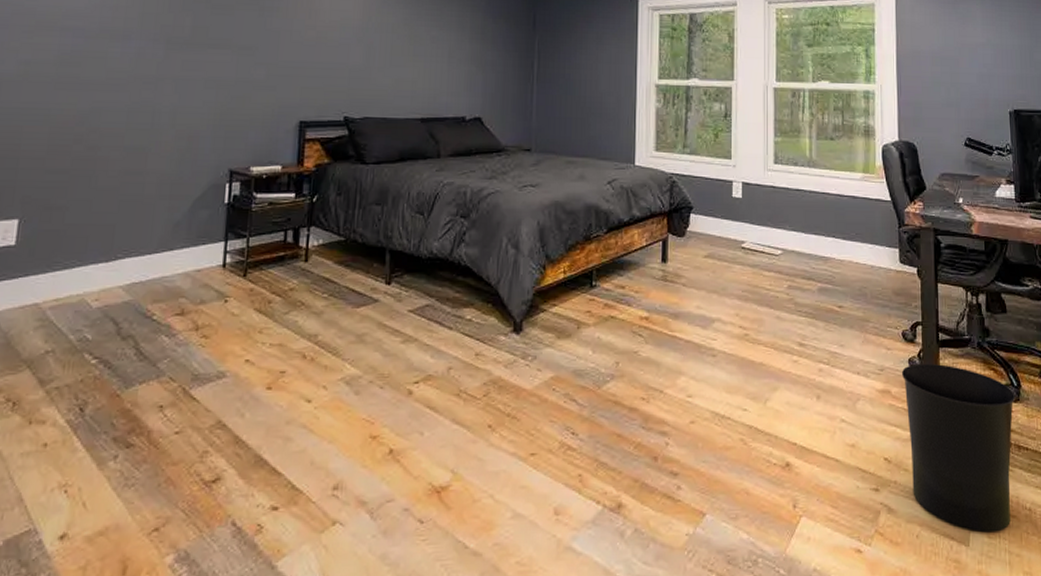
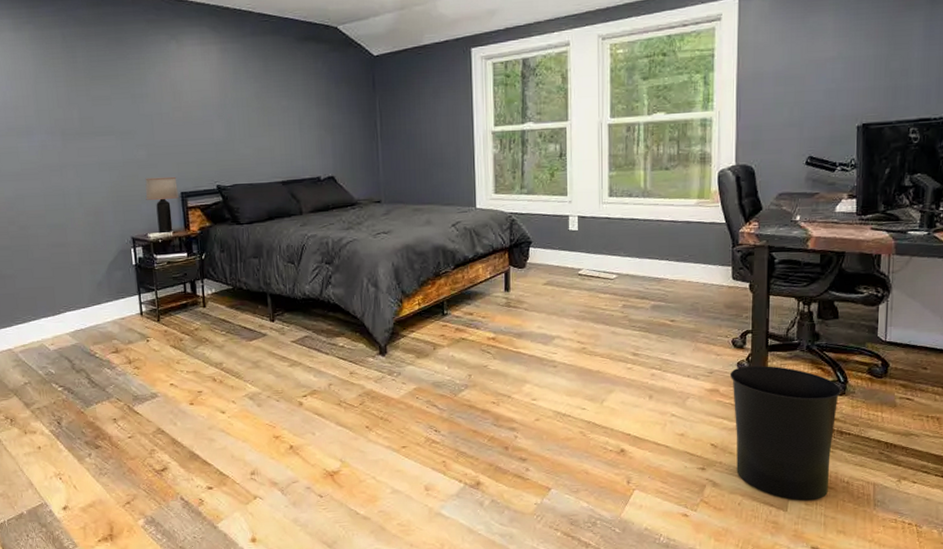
table lamp: none [255,101,298,168] -> present [145,176,179,234]

